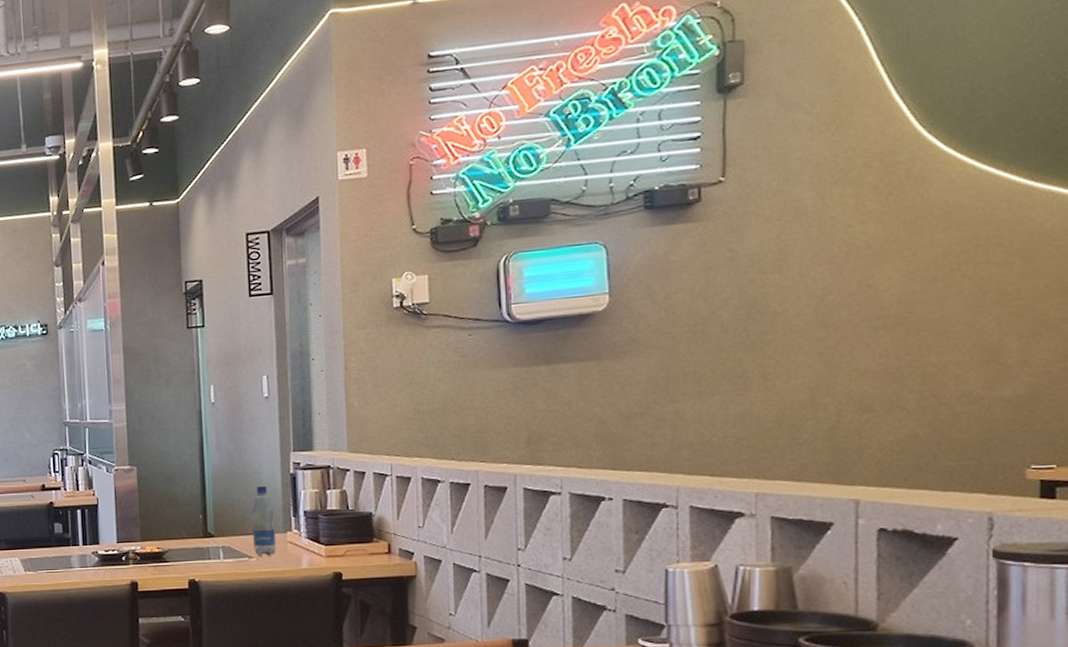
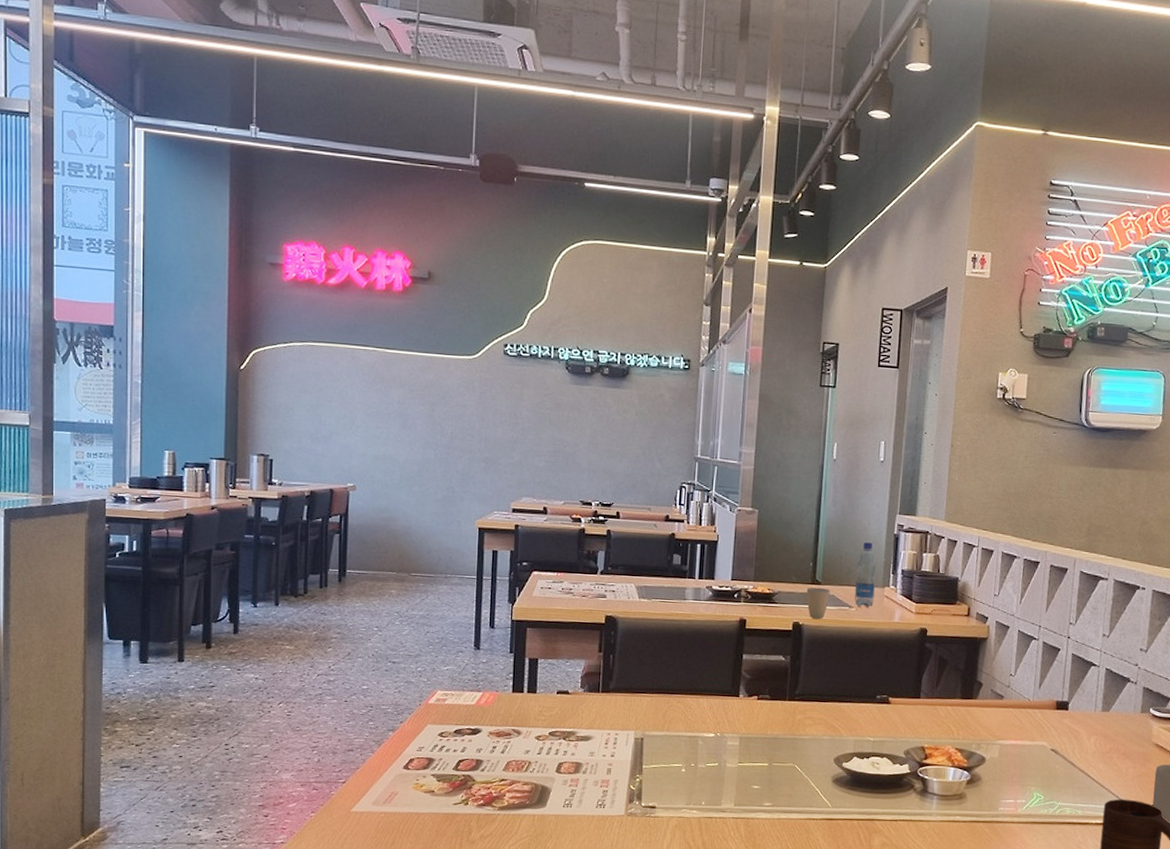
cup: none [199,540,226,575] -> present [806,587,830,620]

